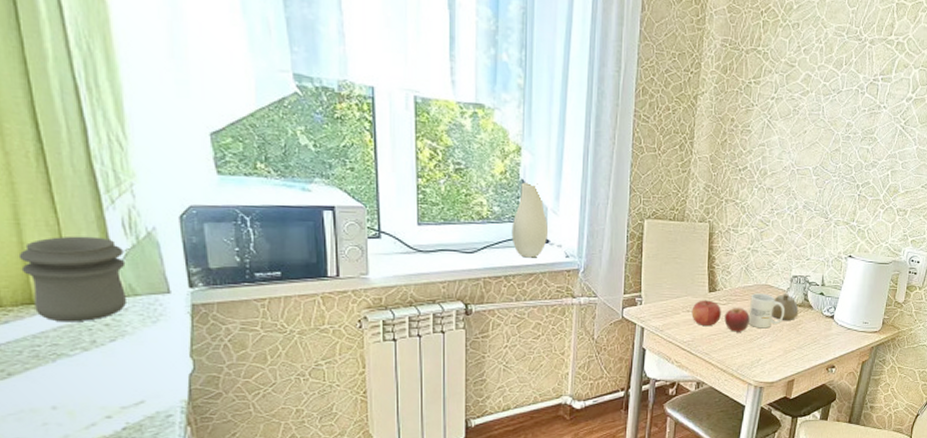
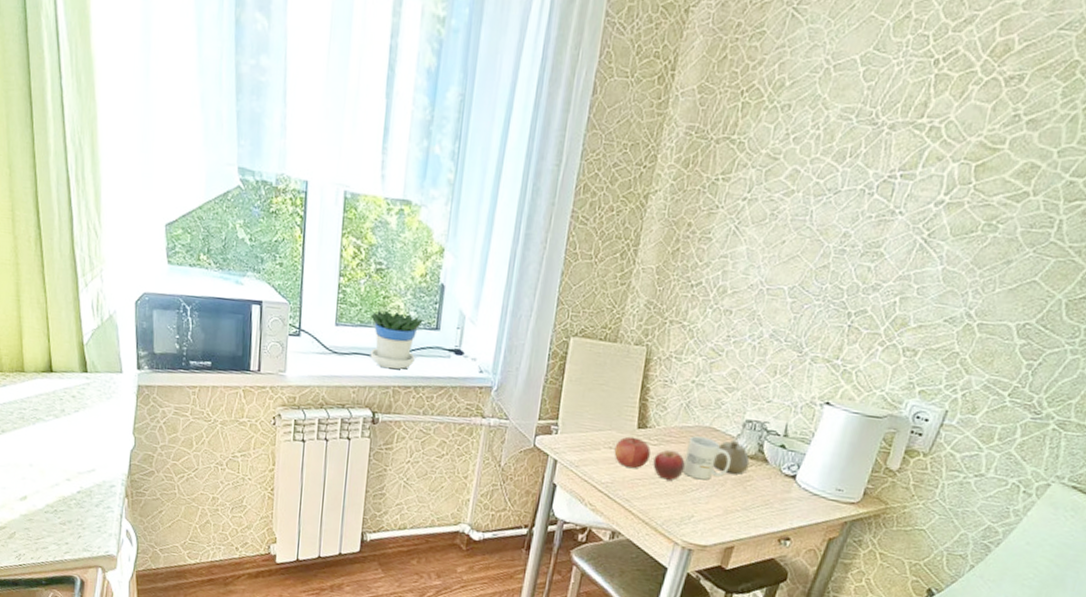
jar: present [18,236,126,322] -> none [17,314,92,392]
flowerpot: none [454,208,507,262] -> present [370,310,423,370]
vase: present [511,182,548,258] -> none [425,287,464,370]

